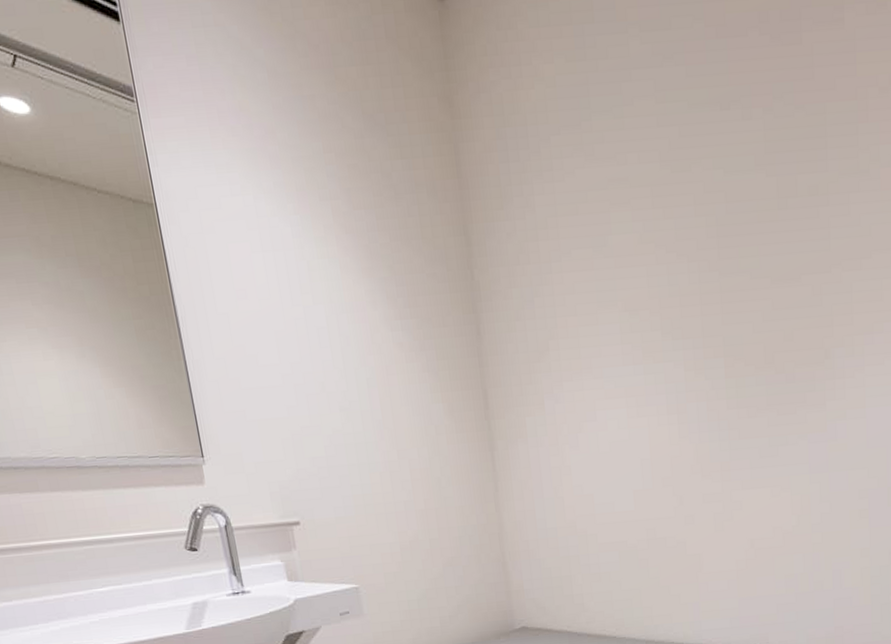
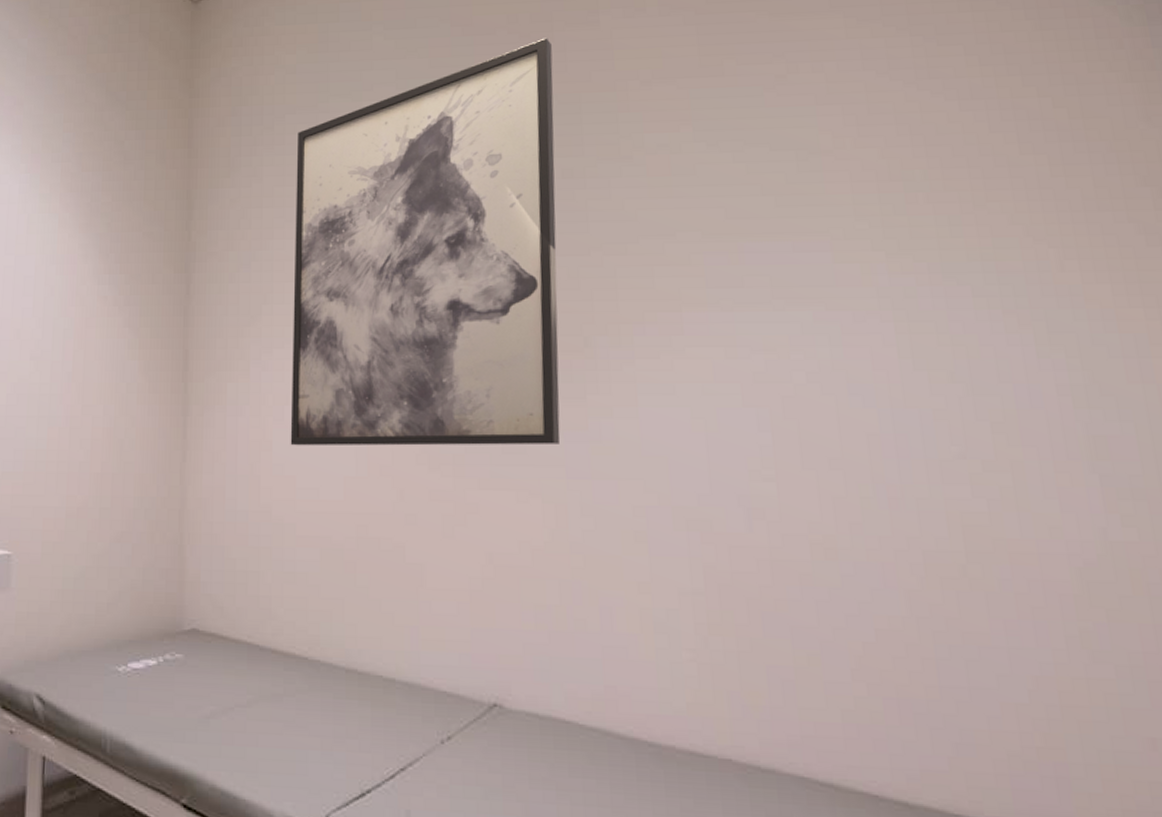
wall art: none [564,39,805,469] -> present [290,38,561,446]

